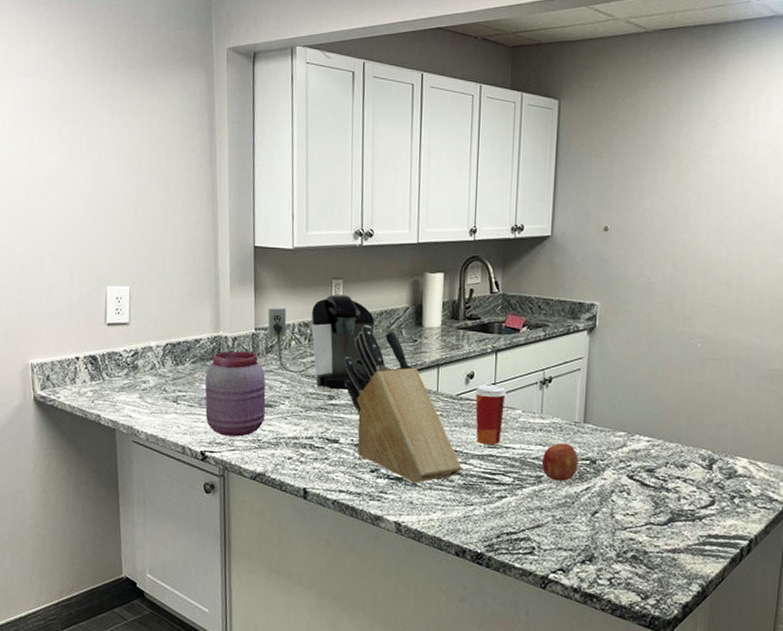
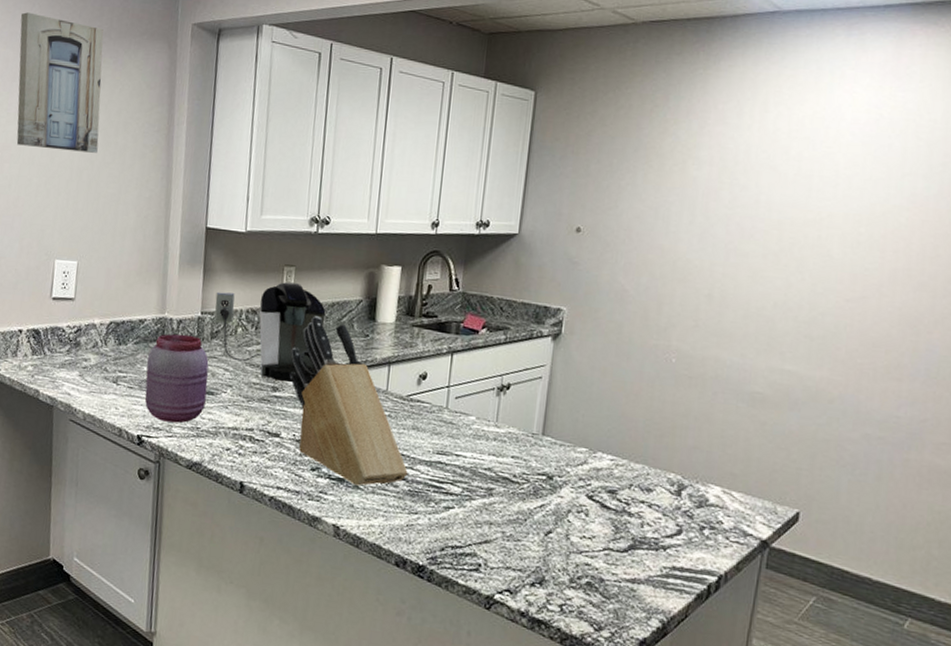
wall art: none [55,43,142,179] -> present [16,12,103,153]
paper cup: present [475,384,506,446] -> none [425,386,460,452]
fruit: present [542,443,579,481] -> none [494,454,534,496]

